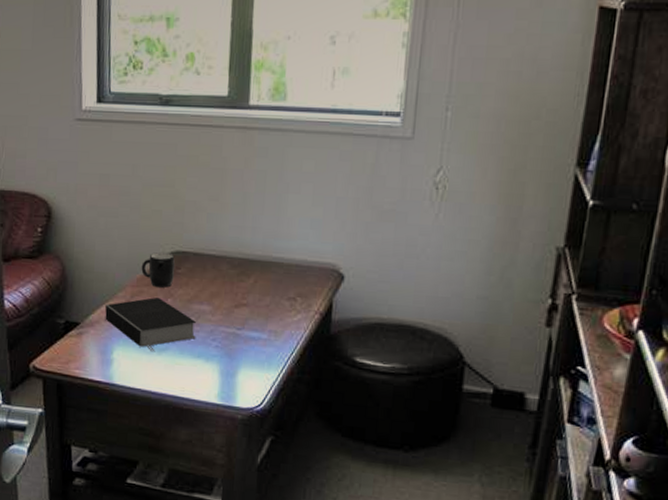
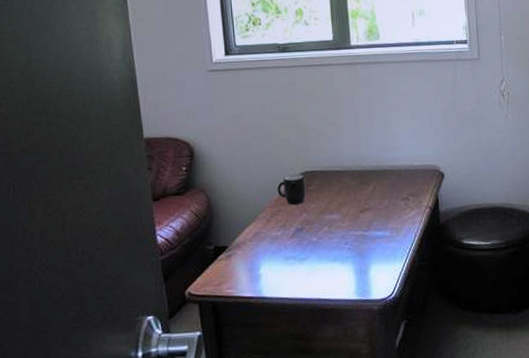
book: present [105,297,196,352] -> none [249,214,331,263]

